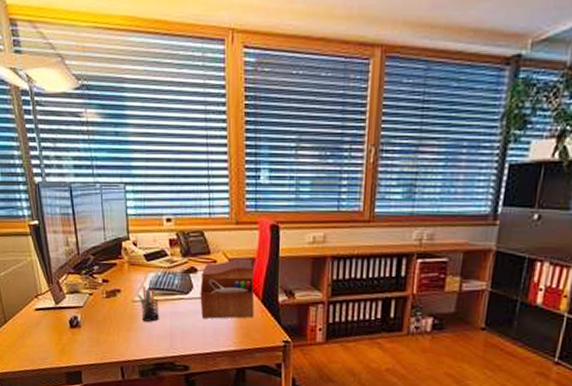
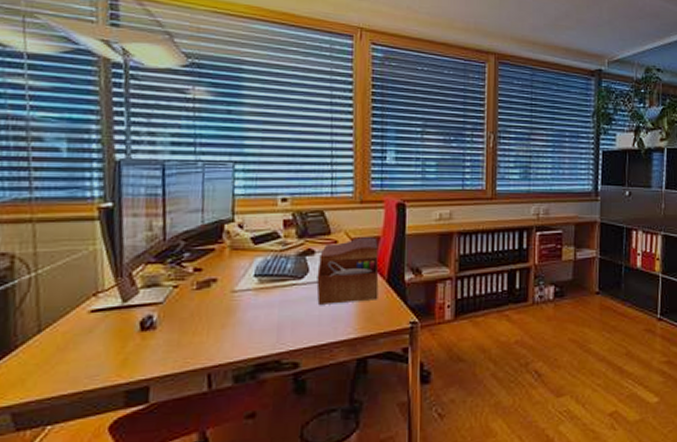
pen holder: present [137,286,160,322] -> none [238,273,266,314]

